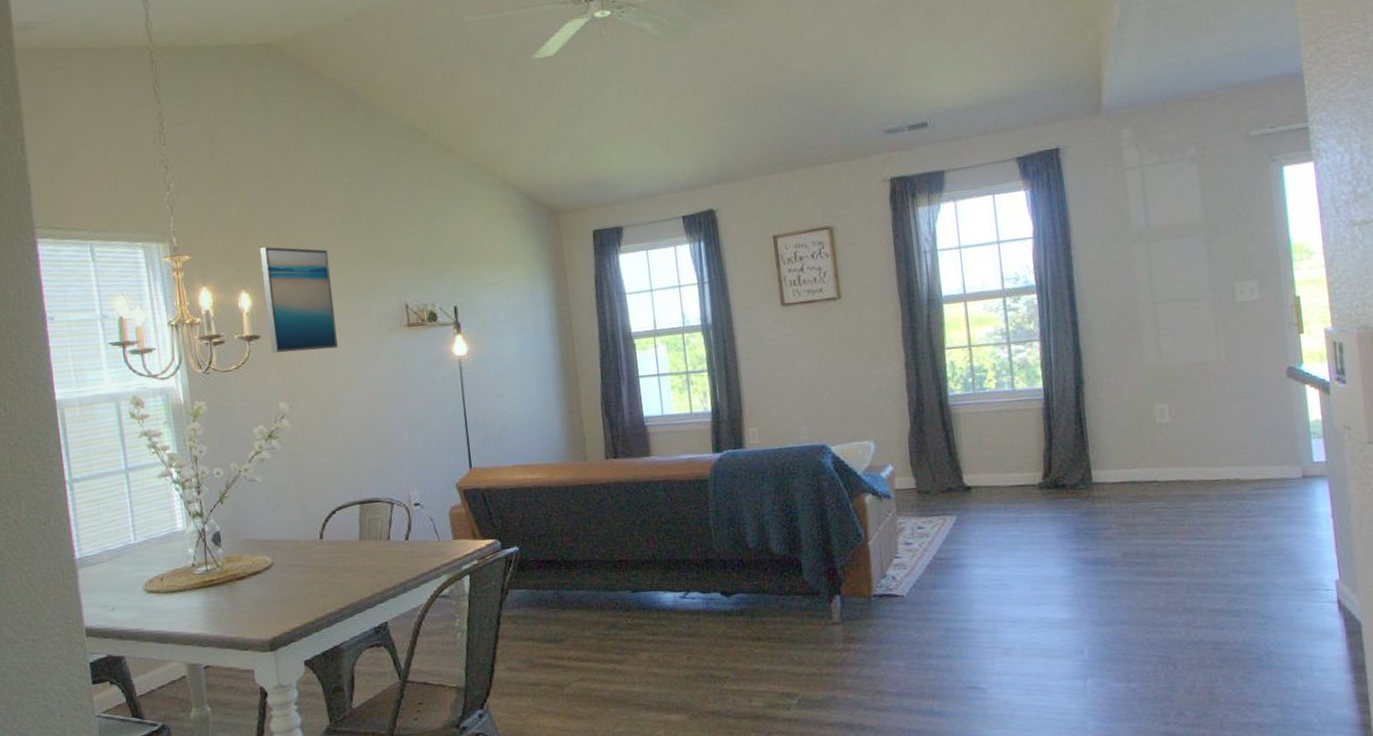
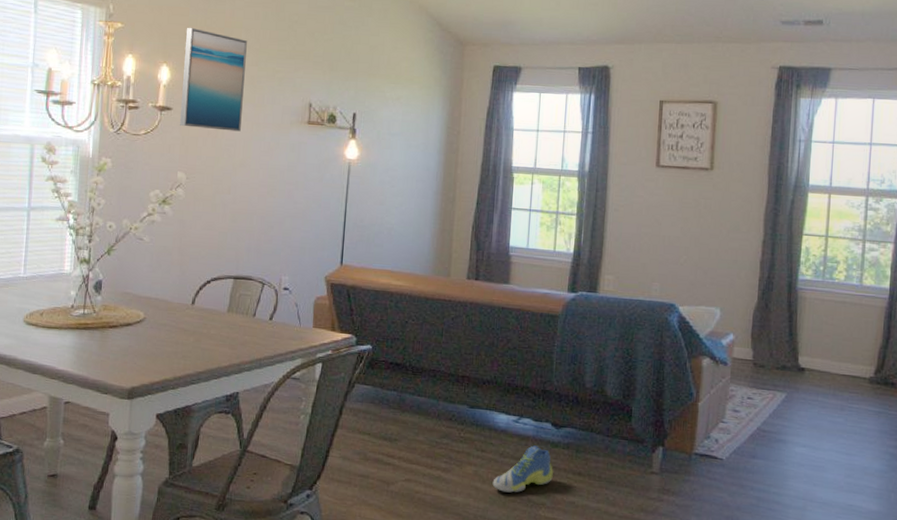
sneaker: none [670,618,732,673] -> present [492,445,553,493]

